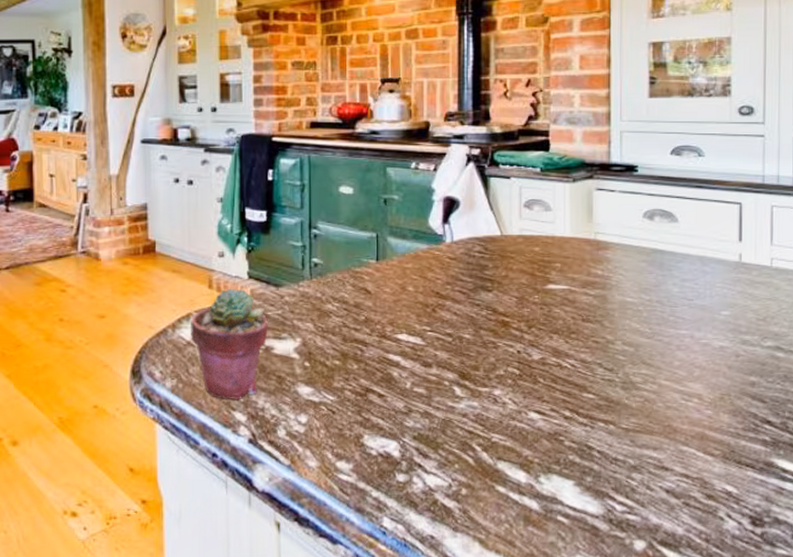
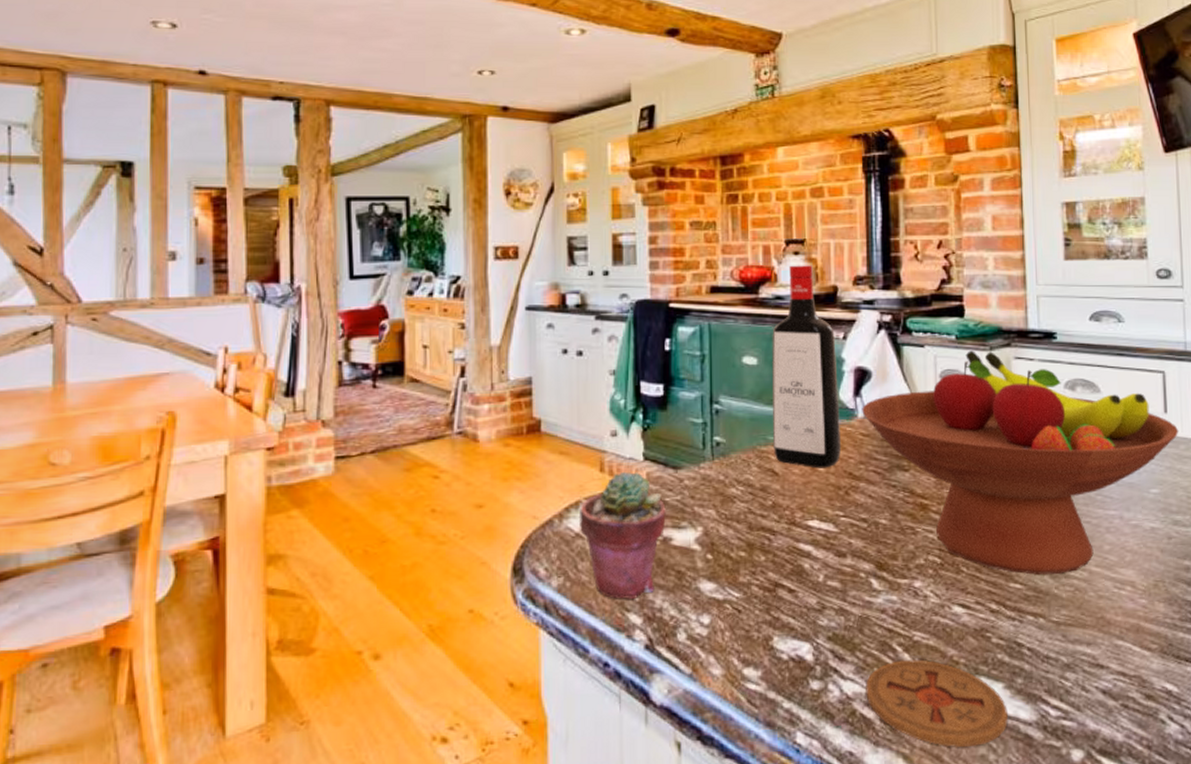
liquor bottle: none [367,102,429,288] -> present [772,265,841,469]
coaster: none [447,458,577,535] -> present [866,659,1008,747]
fruit bowl: none [450,182,752,386] -> present [862,350,1179,575]

